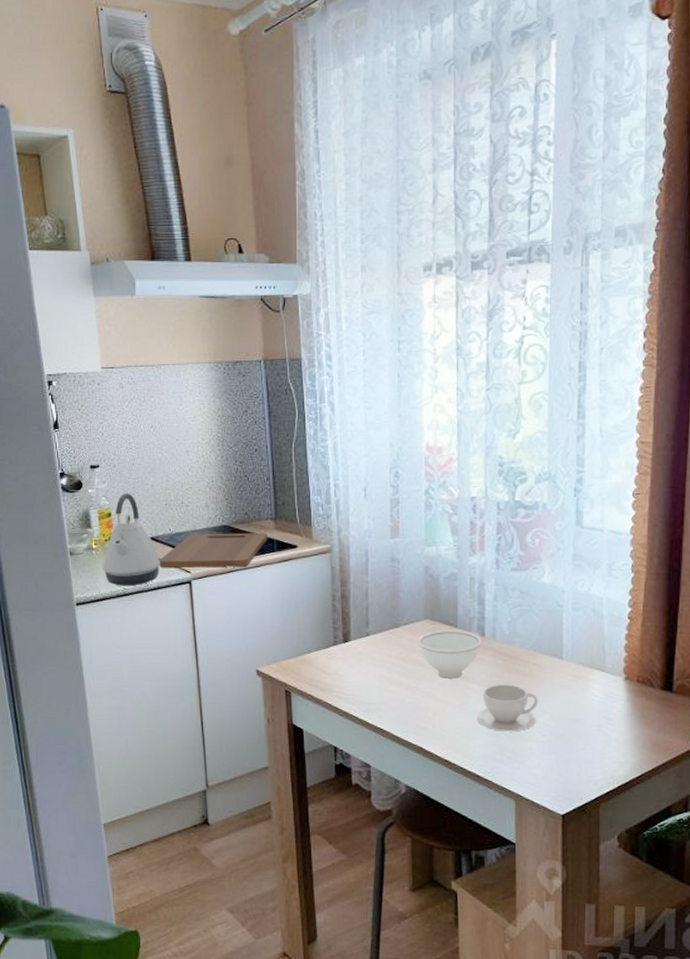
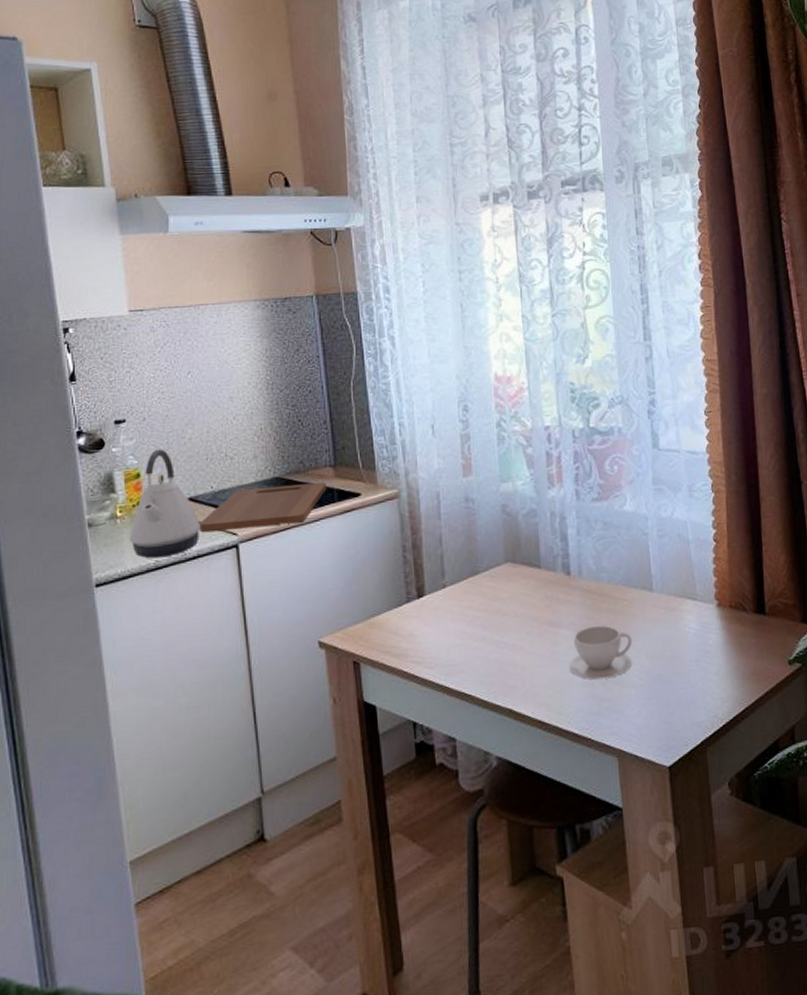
bowl: present [417,629,482,679] -> none [499,570,568,627]

